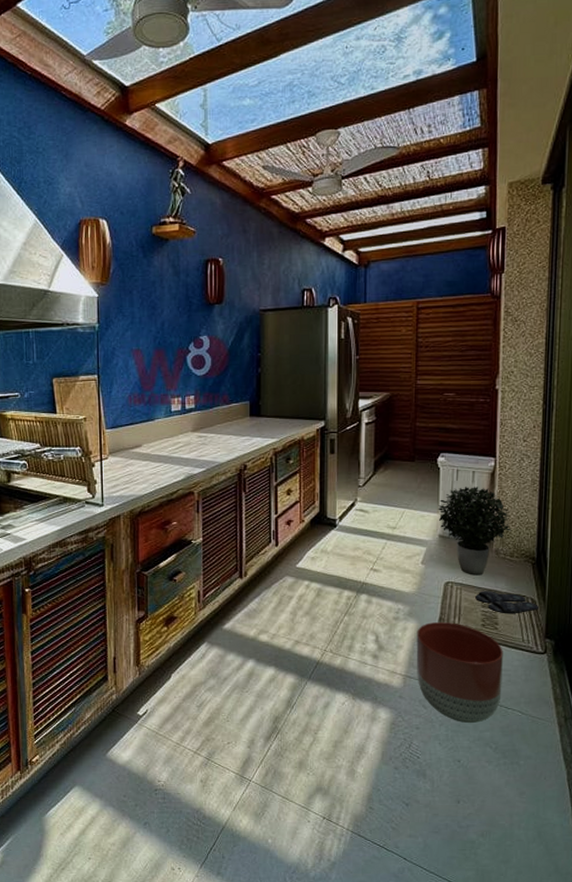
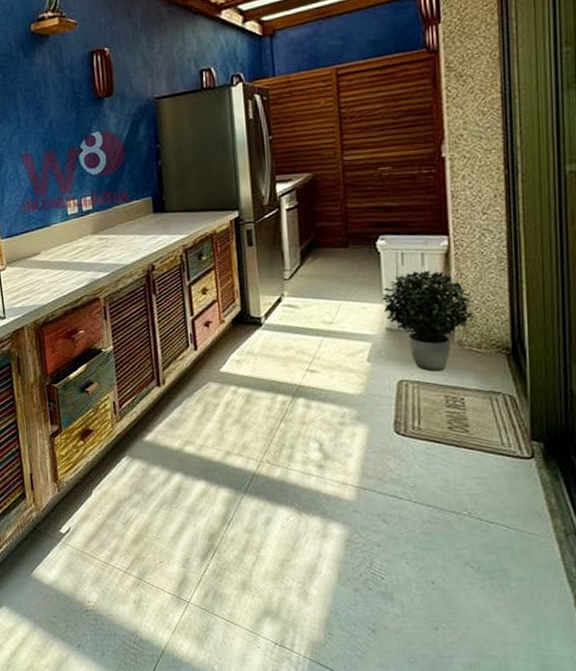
planter: present [416,621,503,724] -> none [368,425,481,540]
slippers: present [475,591,540,613] -> none [437,388,521,413]

